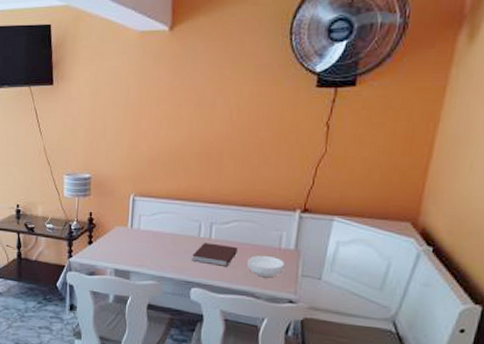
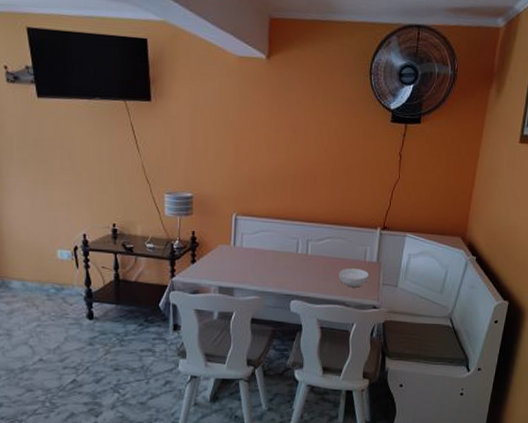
notebook: present [192,242,237,267] -> none [291,258,330,279]

